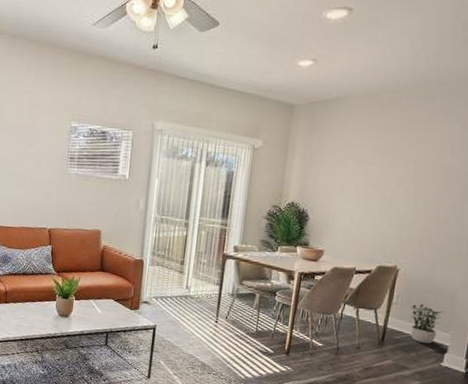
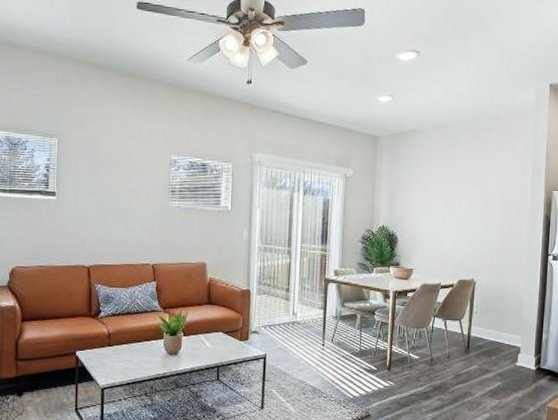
potted plant: present [409,304,444,344] -> none [487,311,514,347]

